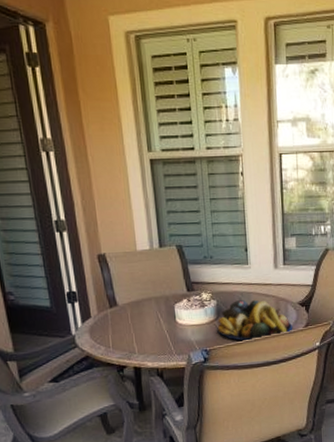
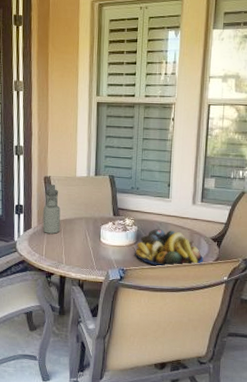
water bottle: none [101,263,126,321] -> present [42,184,61,234]

